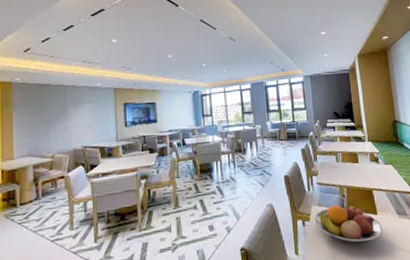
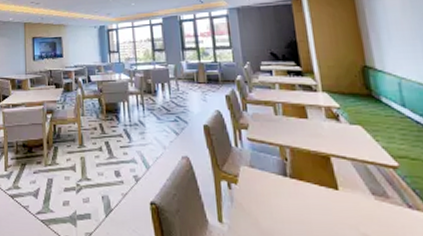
fruit bowl: present [314,205,382,243] -> none [243,169,347,224]

